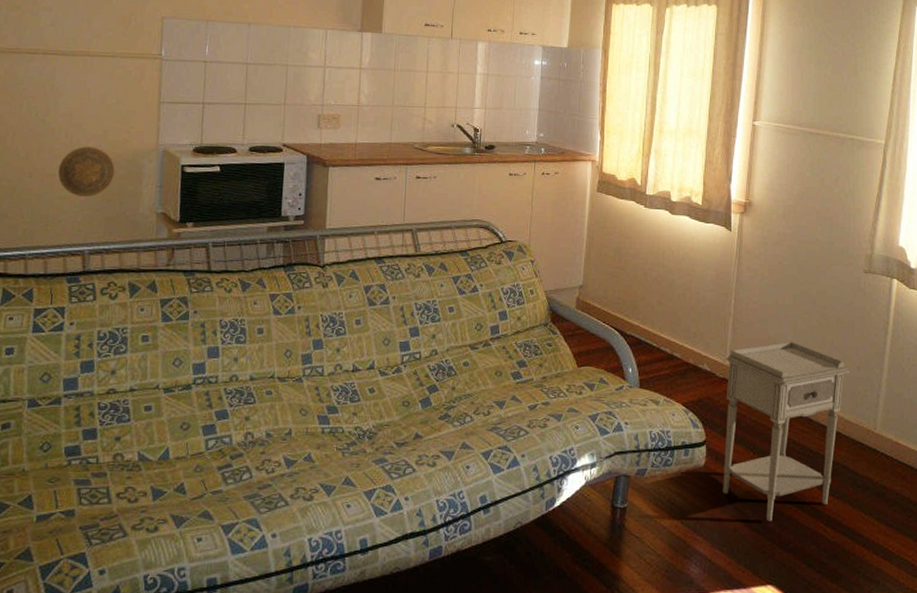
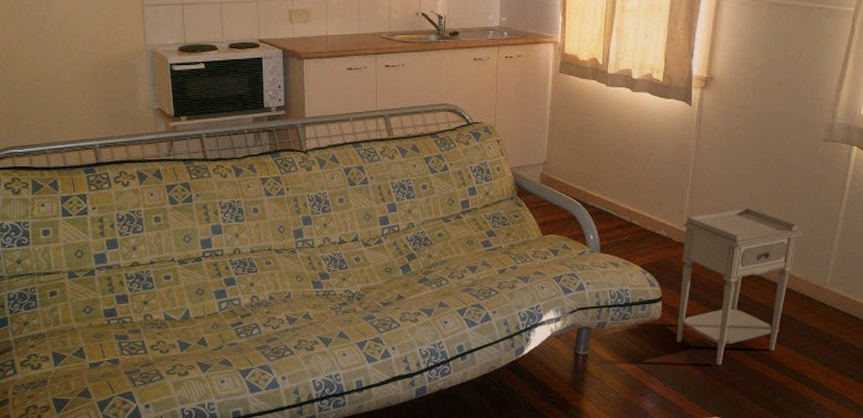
decorative plate: present [57,146,115,197] -> none [62,50,112,96]

